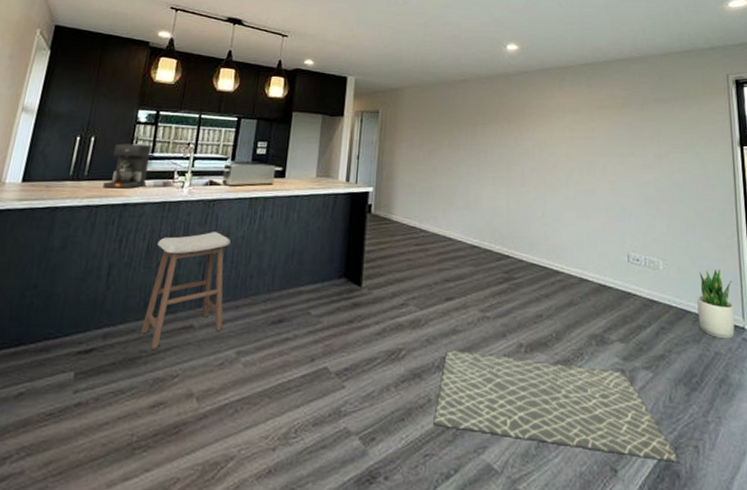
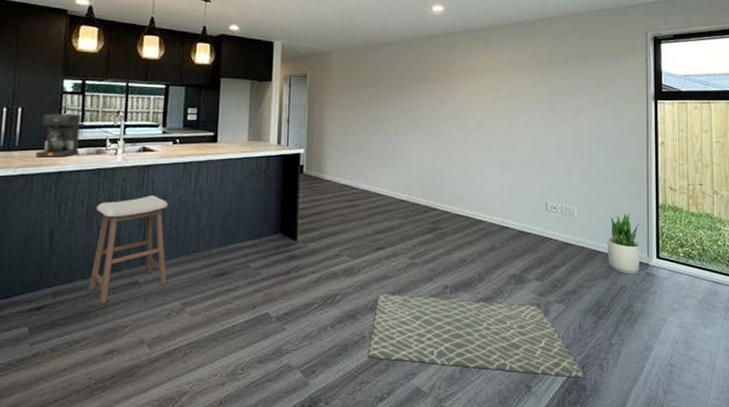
toaster: present [221,163,276,187] -> none [154,129,207,152]

